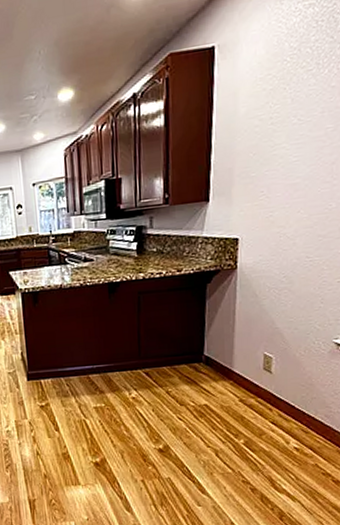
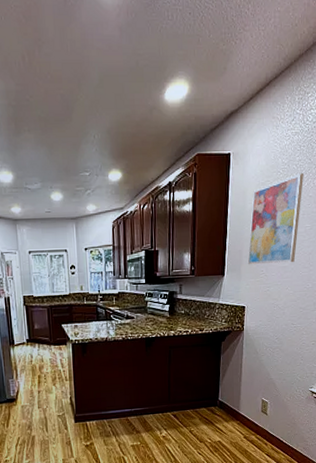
wall art: none [241,57,322,186] -> present [247,173,303,265]

